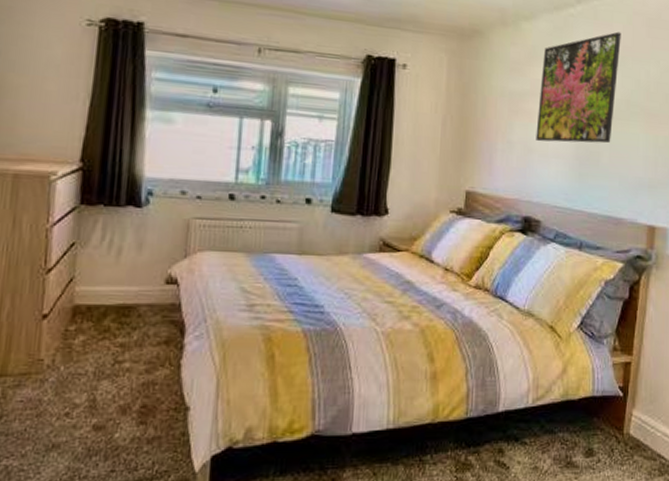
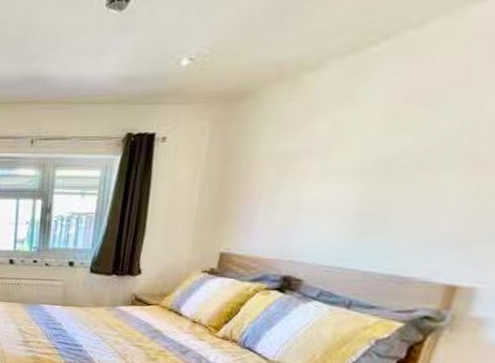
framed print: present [536,31,621,144] -> none [307,64,447,201]

